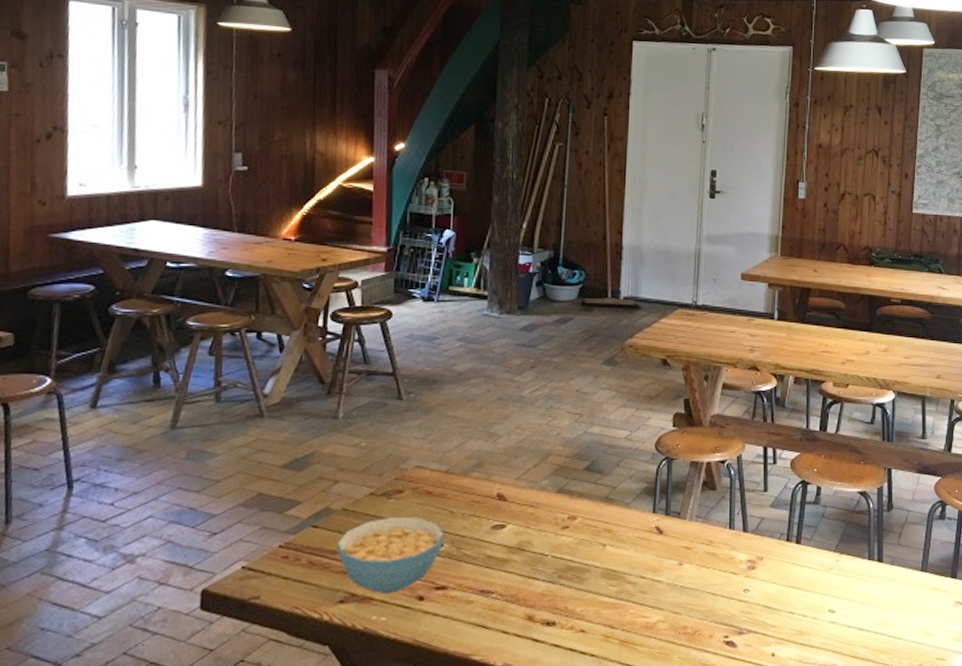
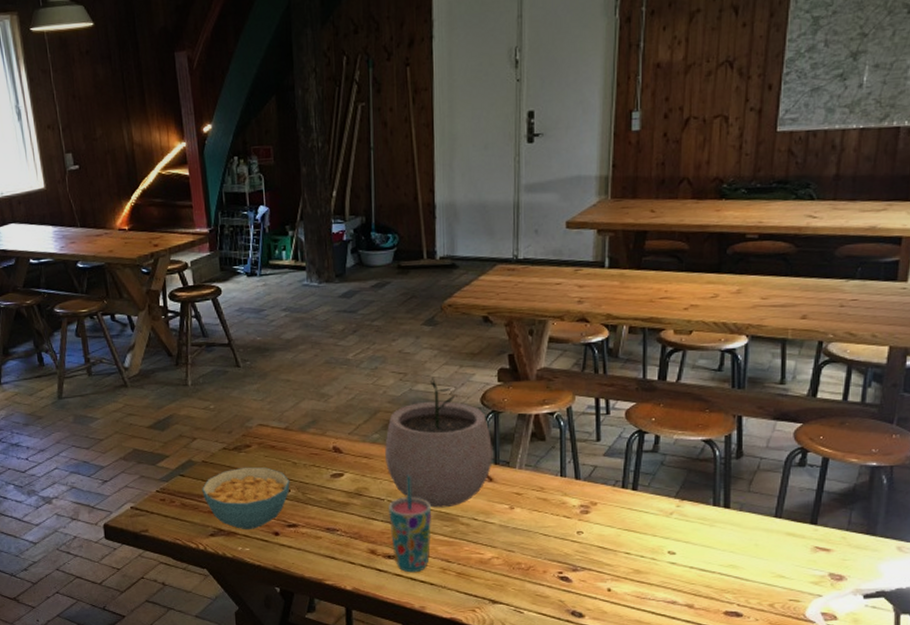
cup: none [551,527,598,642] -> present [388,475,432,573]
plant pot: none [553,419,664,565] -> present [385,377,493,508]

